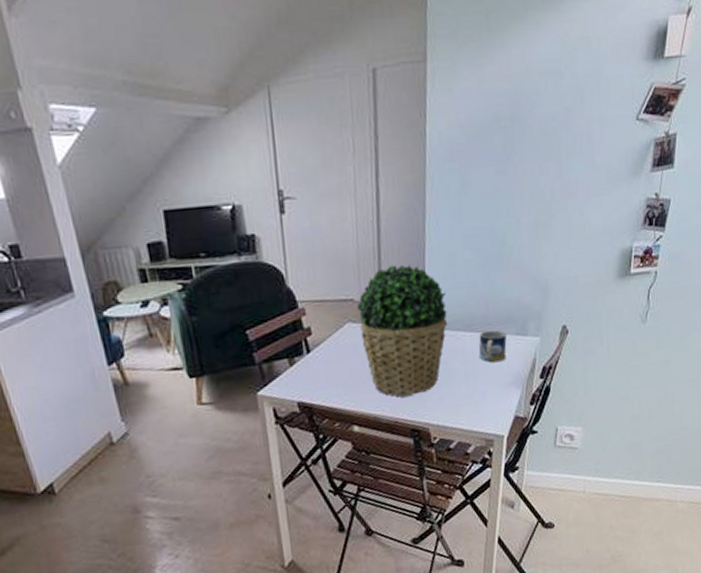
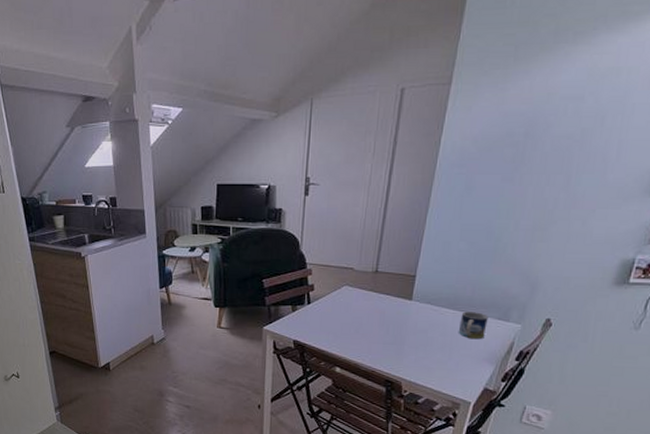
potted plant: present [357,265,448,397] -> none [355,246,436,353]

